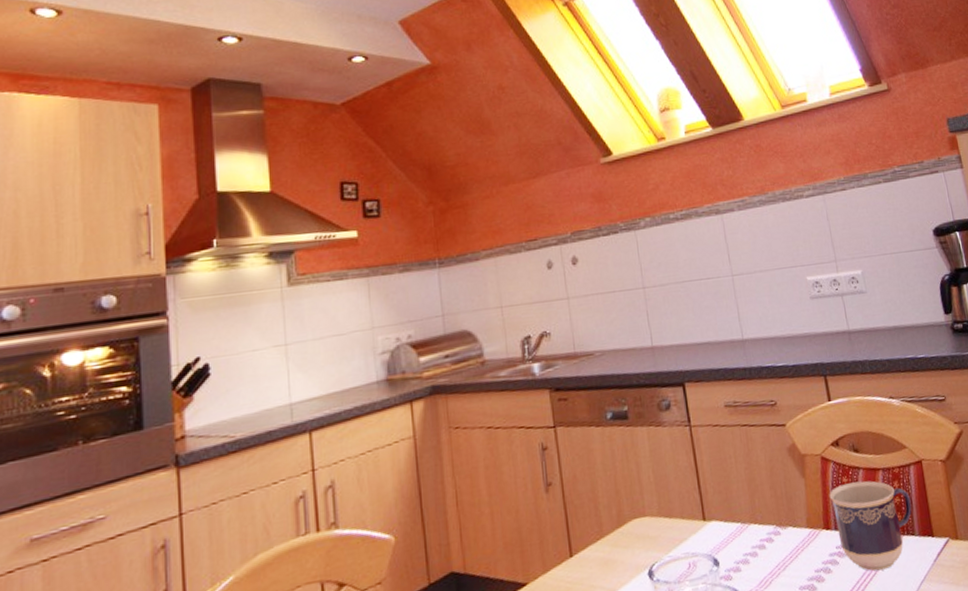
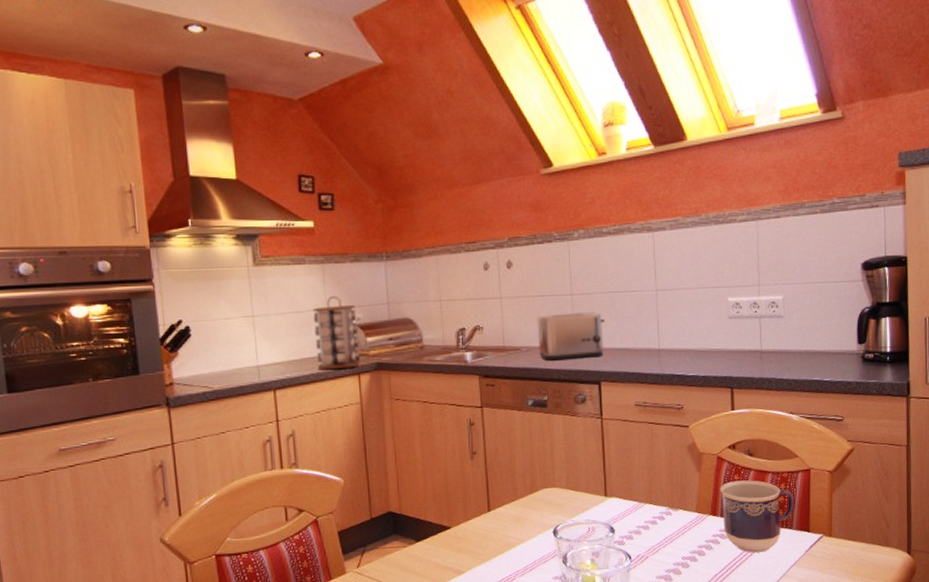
spice rack: none [356,311,413,402] -> present [312,295,361,370]
toaster: none [609,304,685,365] -> present [537,312,605,361]

